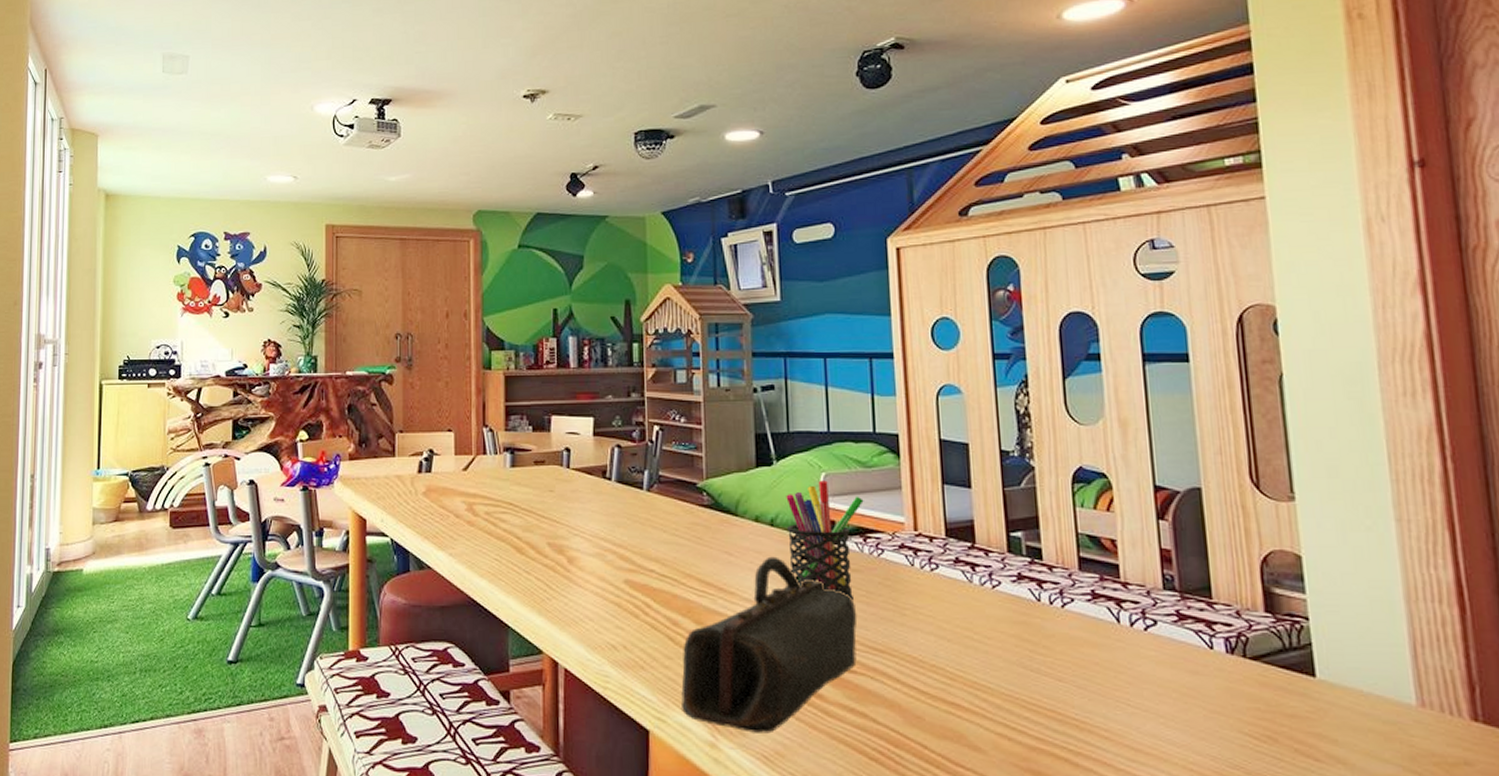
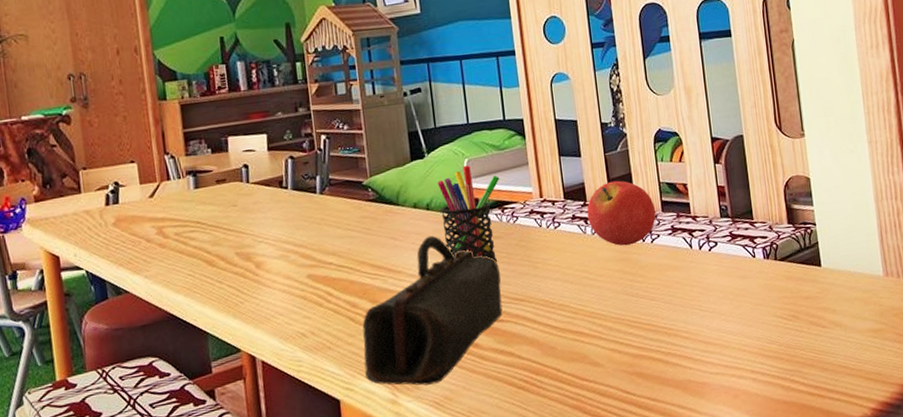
fruit: none [975,523,1070,606] -> present [587,180,656,246]

